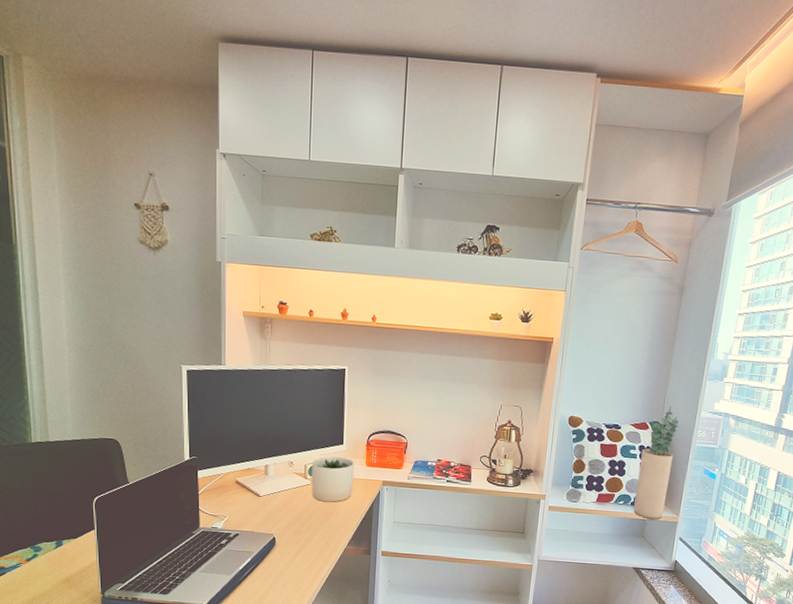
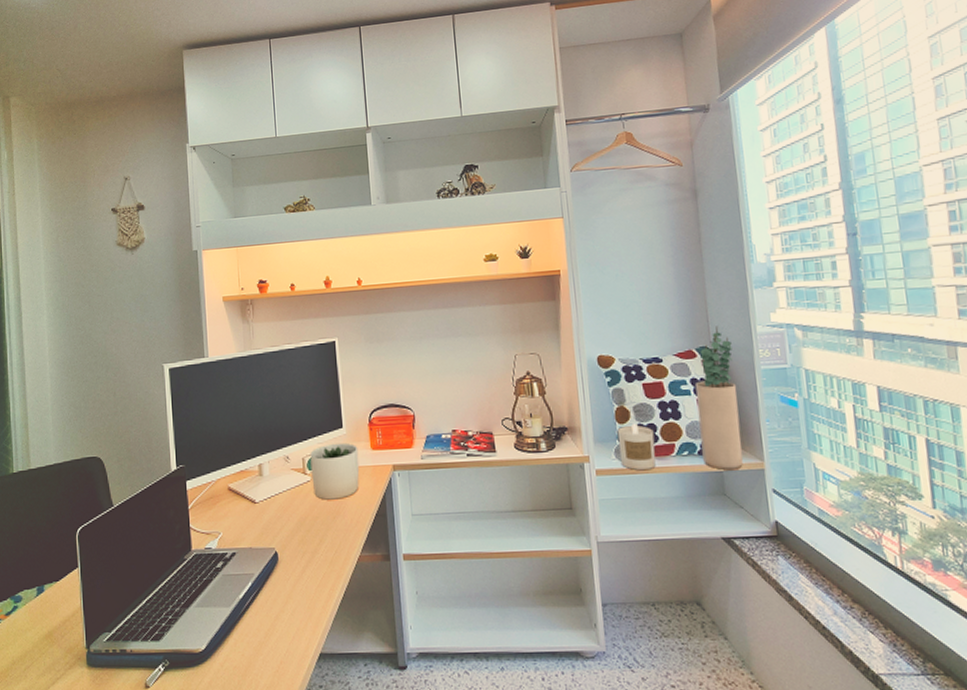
candle: none [569,474,601,512] -> present [617,423,656,471]

